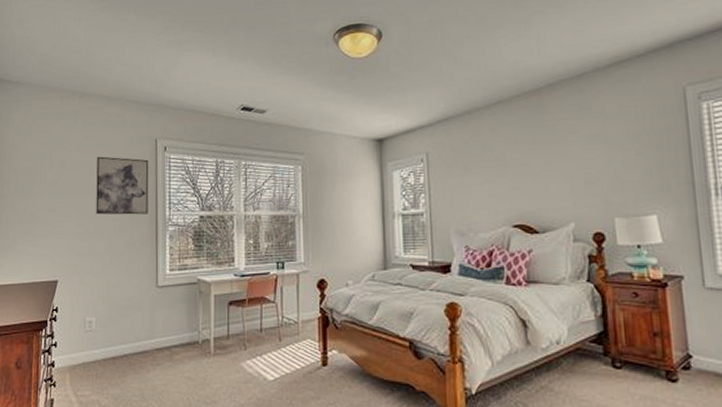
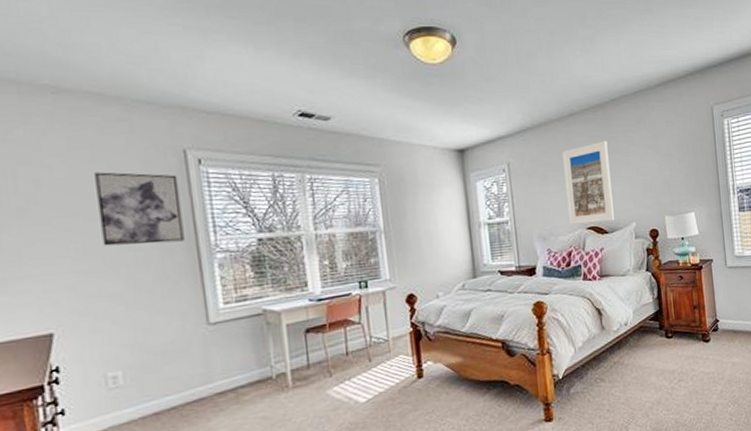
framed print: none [488,129,547,221] -> present [563,140,614,225]

